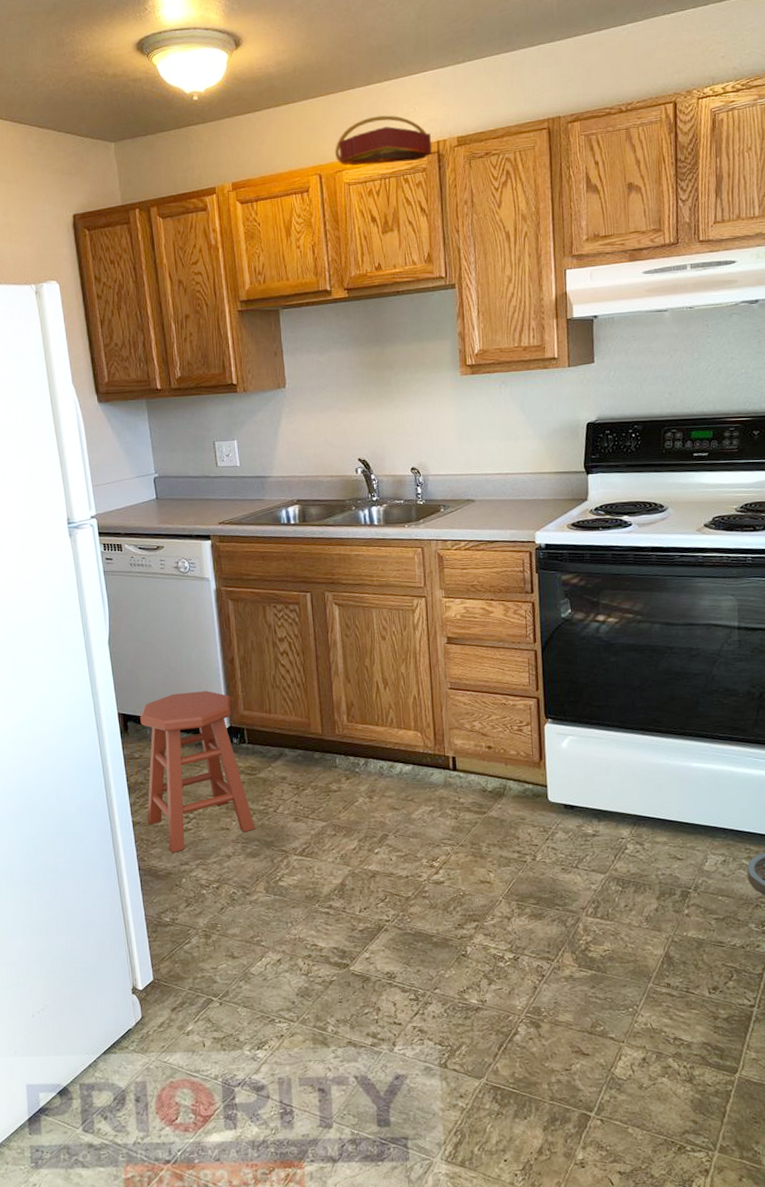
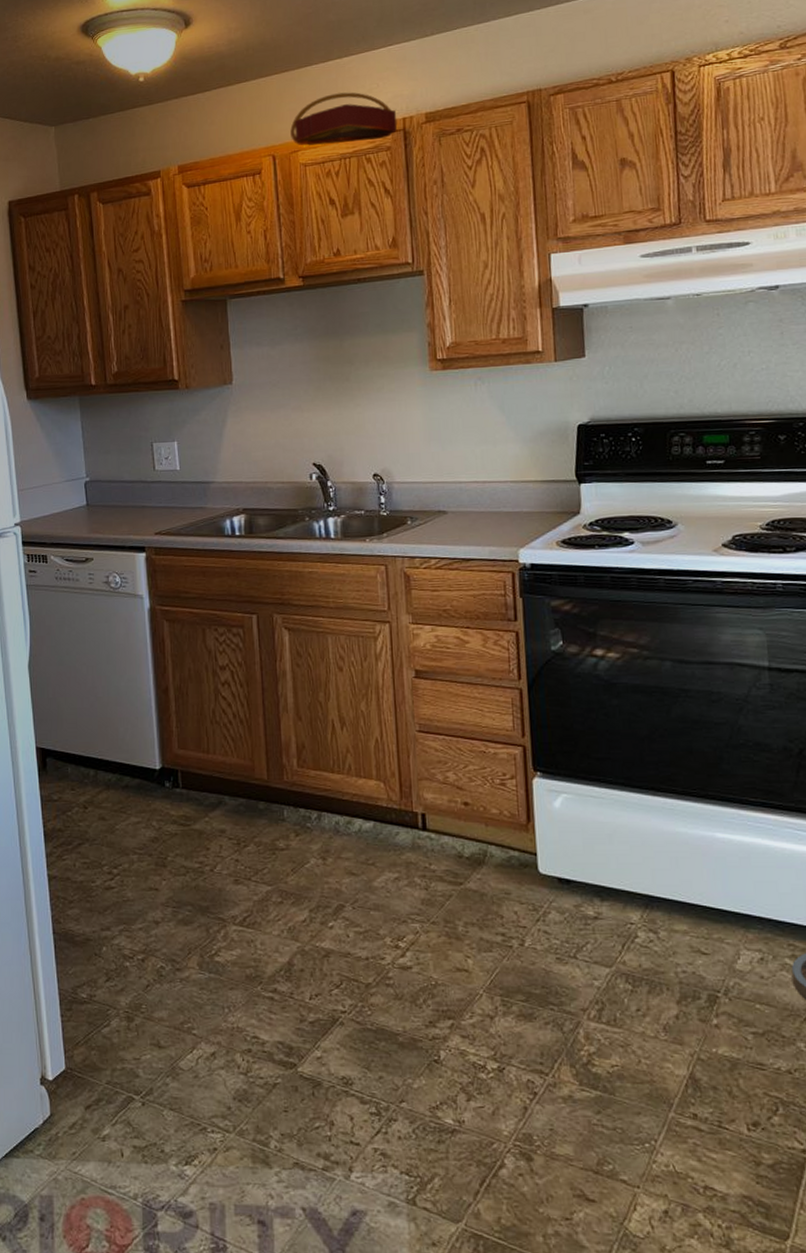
stool: present [140,691,255,853] -> none [61,725,188,915]

